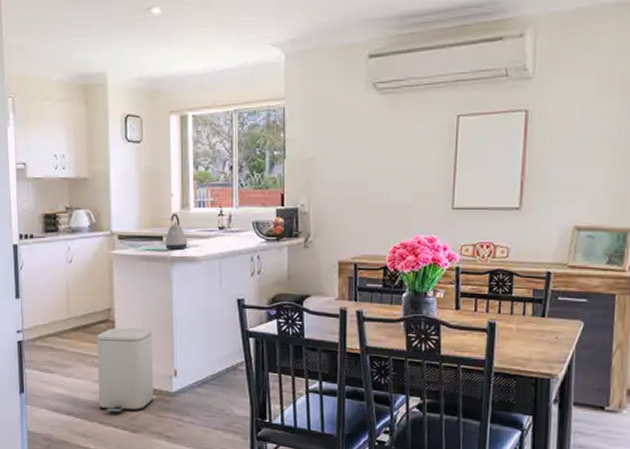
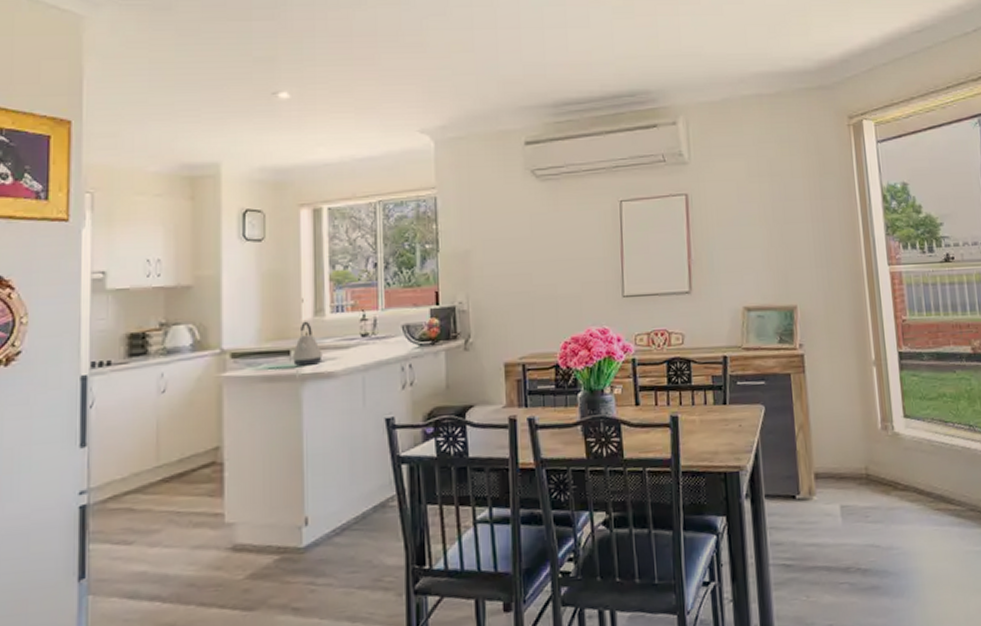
pedal bin: present [97,327,154,412] -> none [198,468,277,587]

